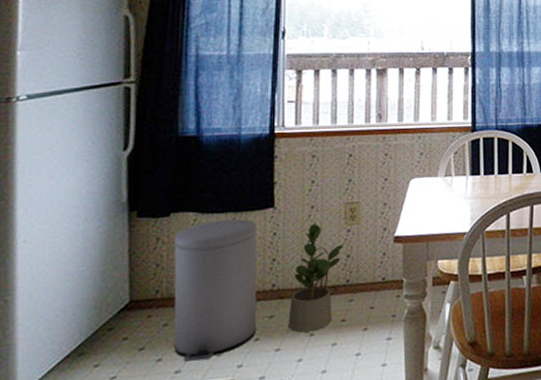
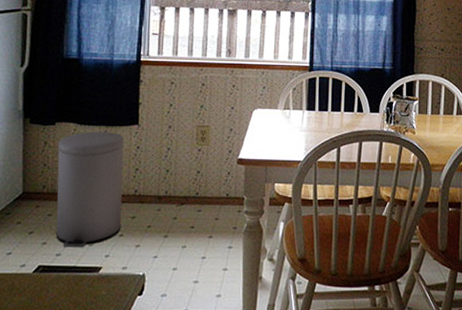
potted plant: present [288,224,345,333] -> none [146,142,196,234]

